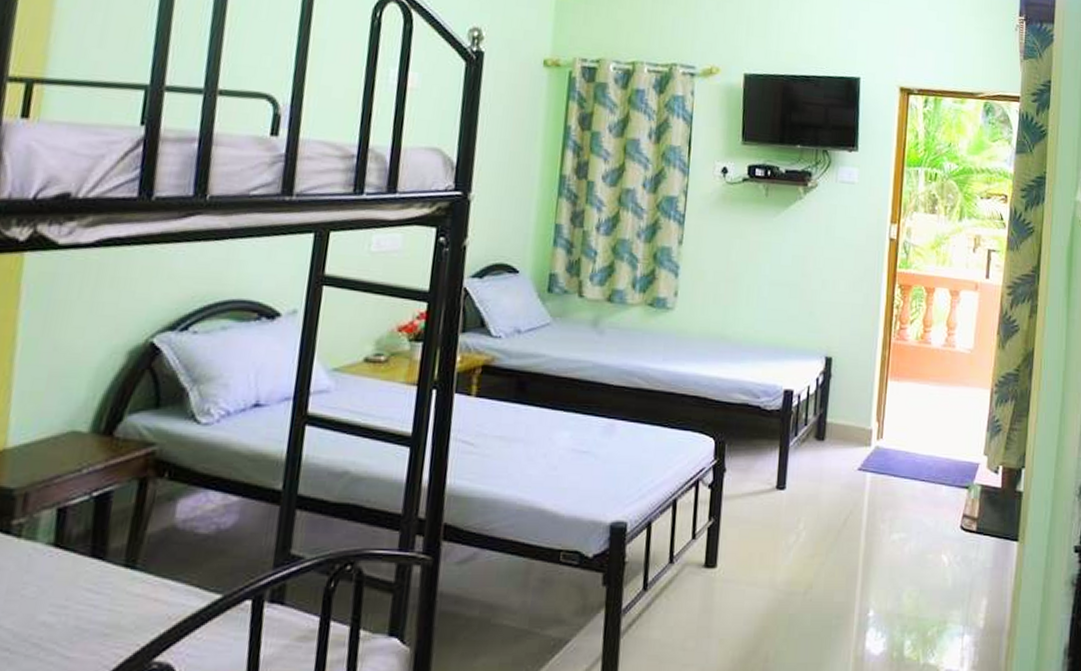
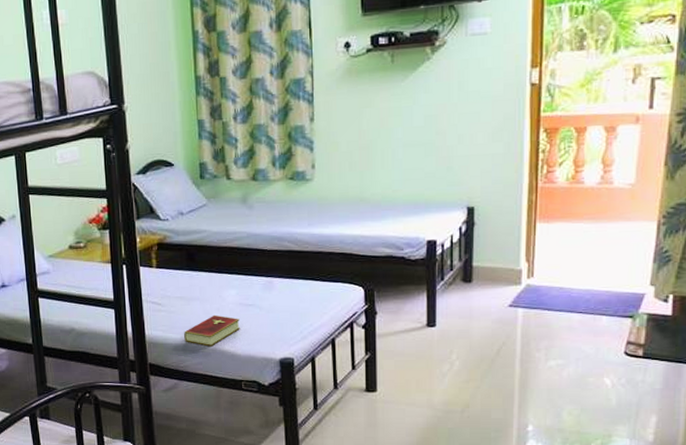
hardcover book: none [496,462,569,504] -> present [184,314,240,346]

